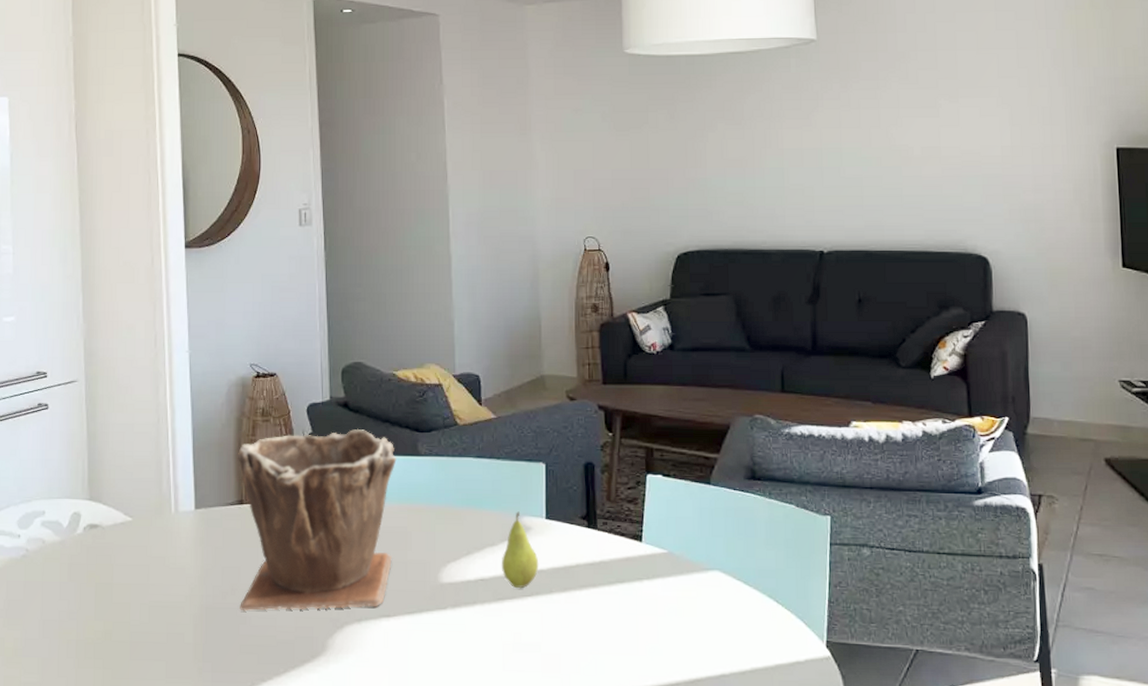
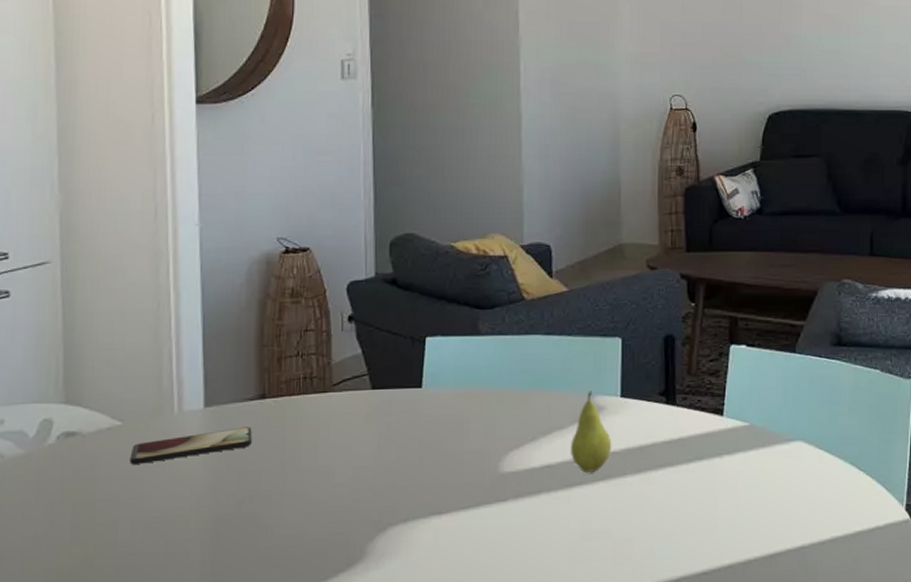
smartphone: none [138,528,233,555] -> present [130,427,252,464]
plant pot: present [237,428,397,610] -> none [259,307,453,519]

